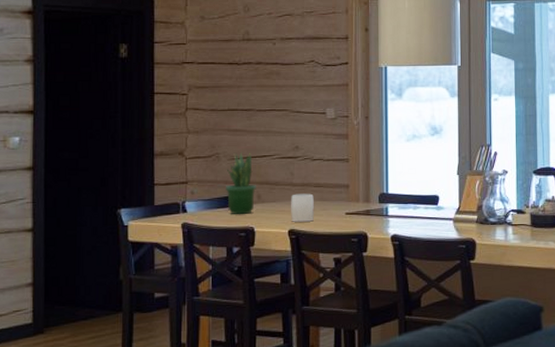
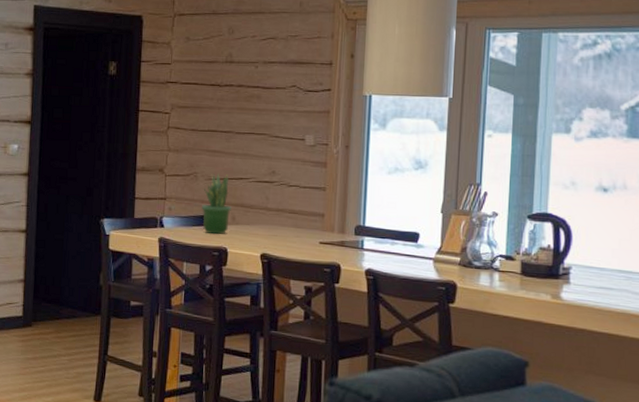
mug: present [290,193,315,222] -> none [263,218,289,248]

